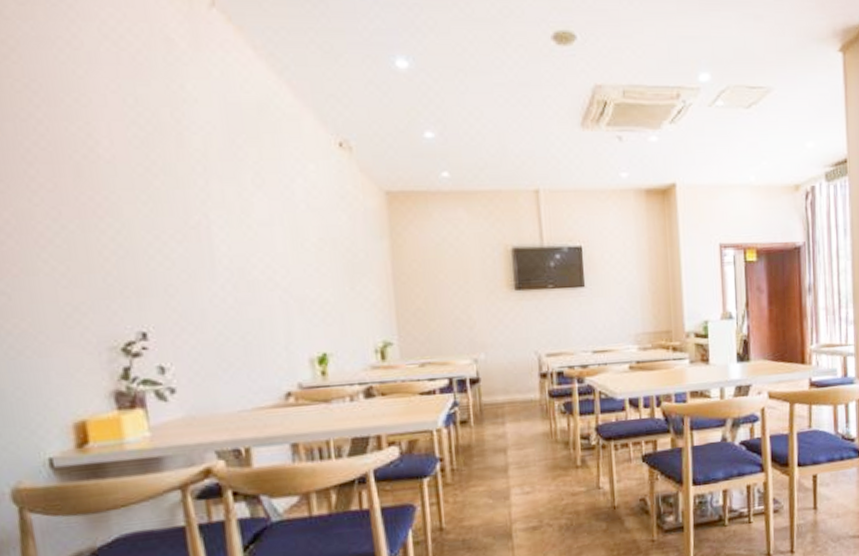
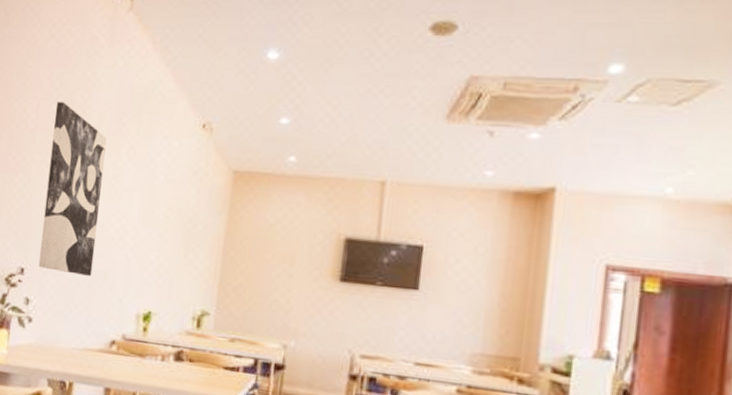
wall art: none [135,123,243,329] -> present [38,102,107,276]

